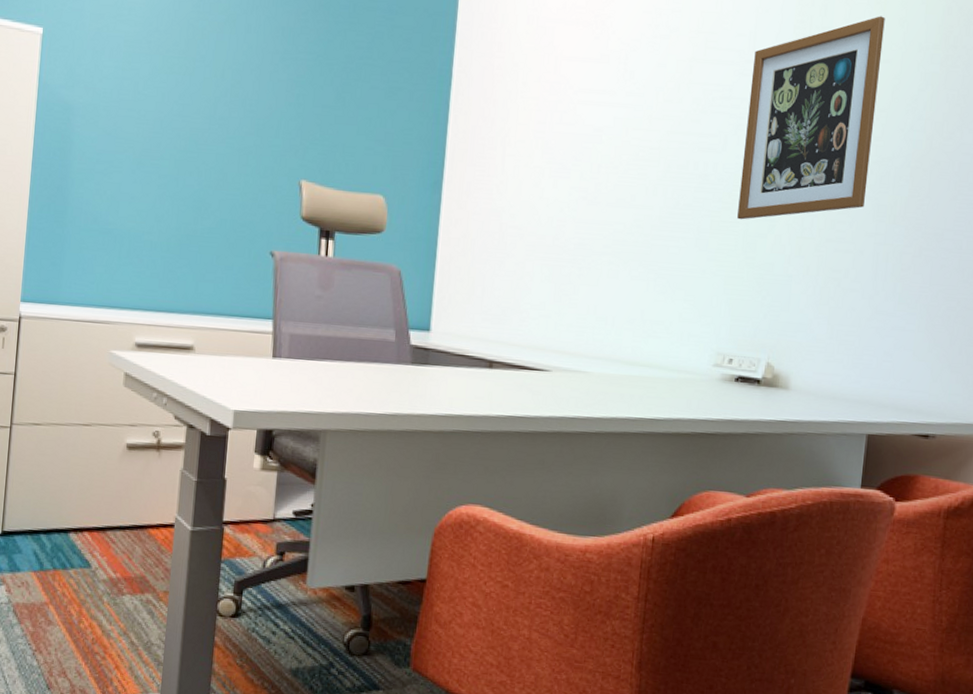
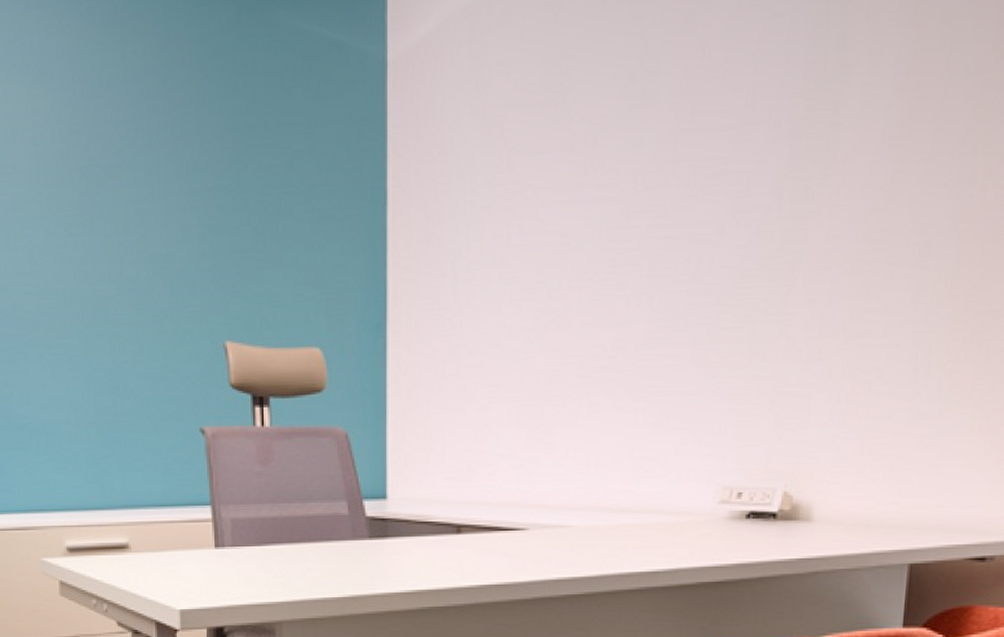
wall art: present [737,16,885,220] -> none [741,38,922,324]

